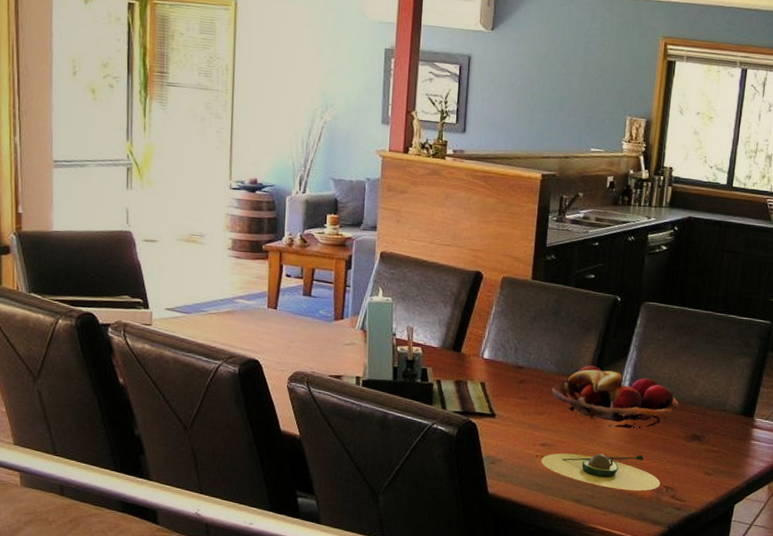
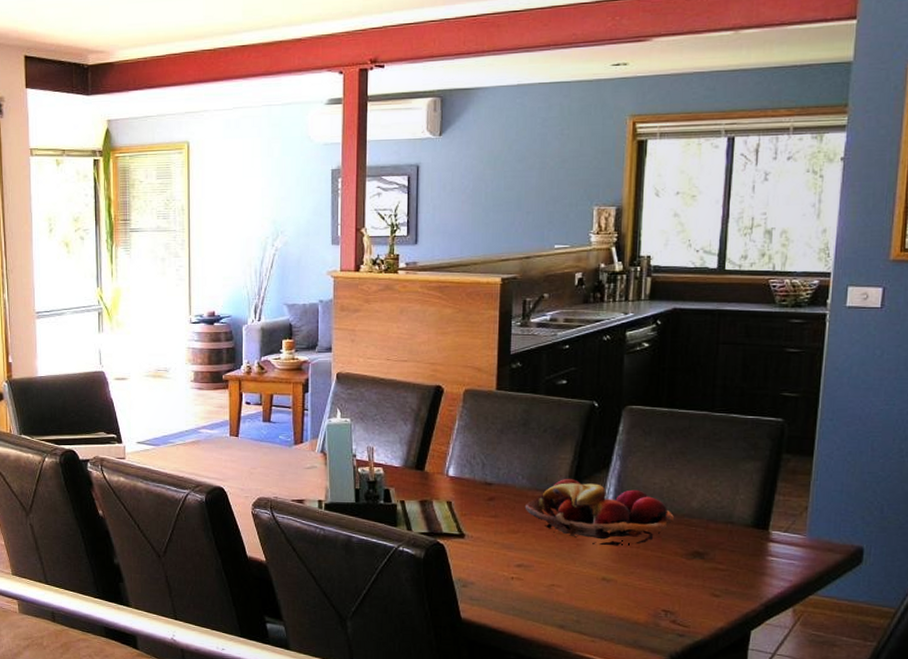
avocado: present [541,453,661,491] -> none [517,574,658,615]

